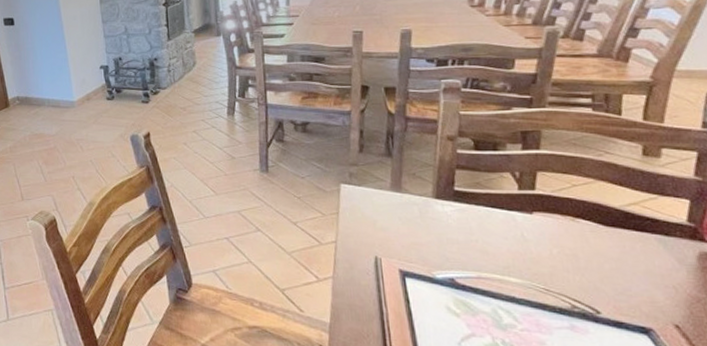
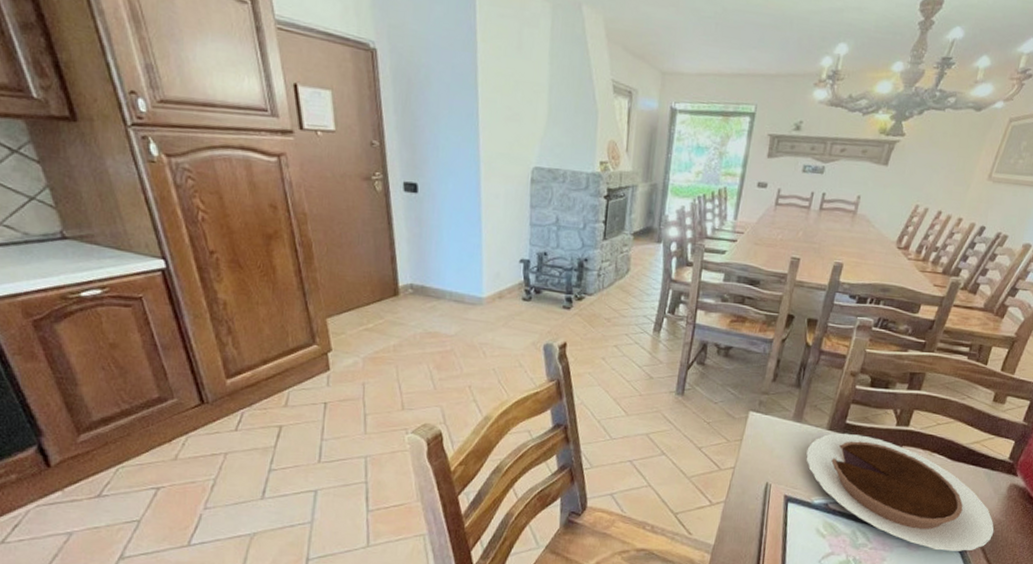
chocolate tart: none [414,200,694,336] -> present [806,433,994,551]

